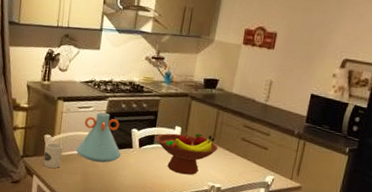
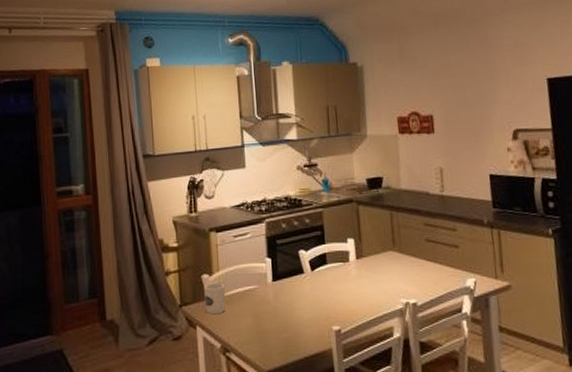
vase: present [76,112,121,163] -> none [239,237,293,297]
fruit bowl: present [157,133,218,175] -> none [329,241,402,295]

